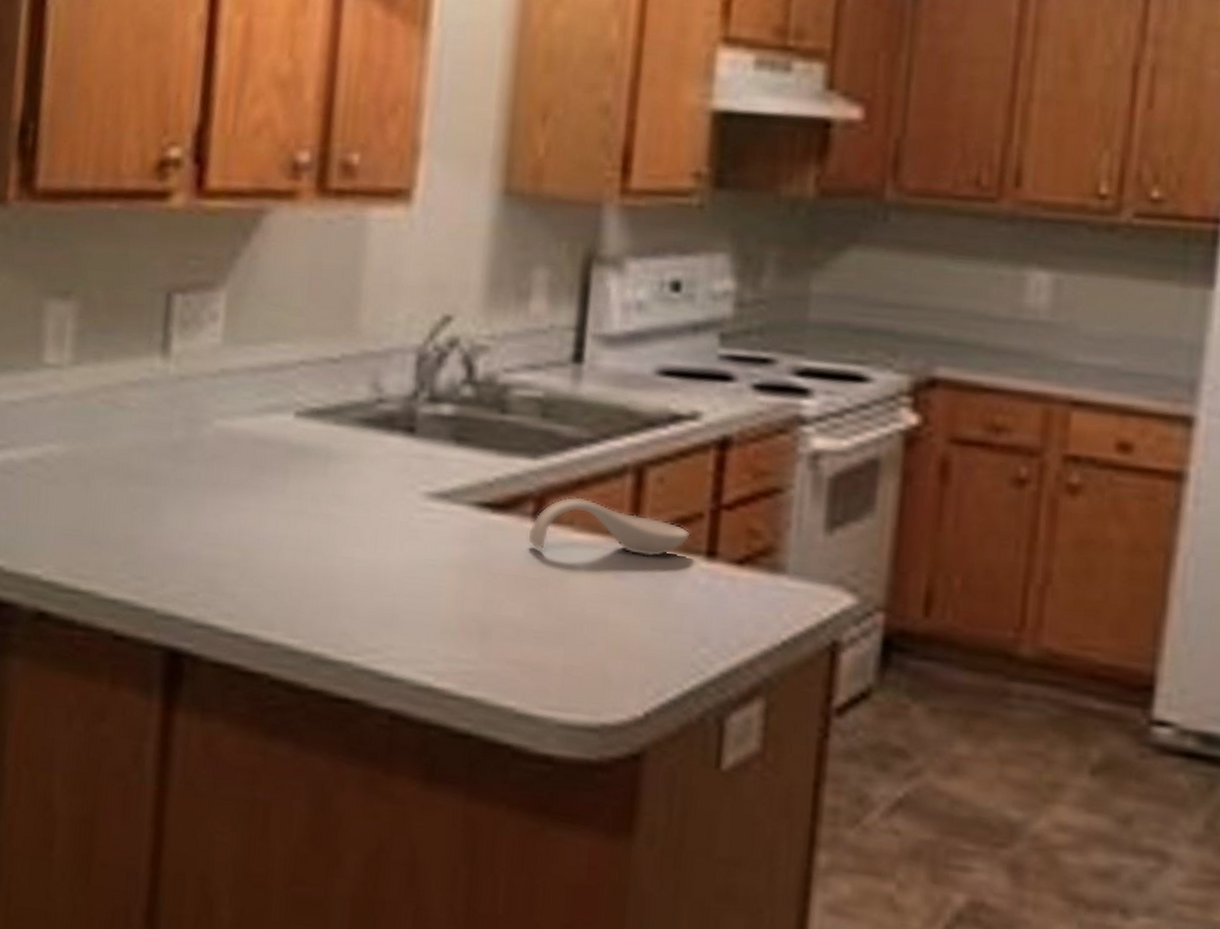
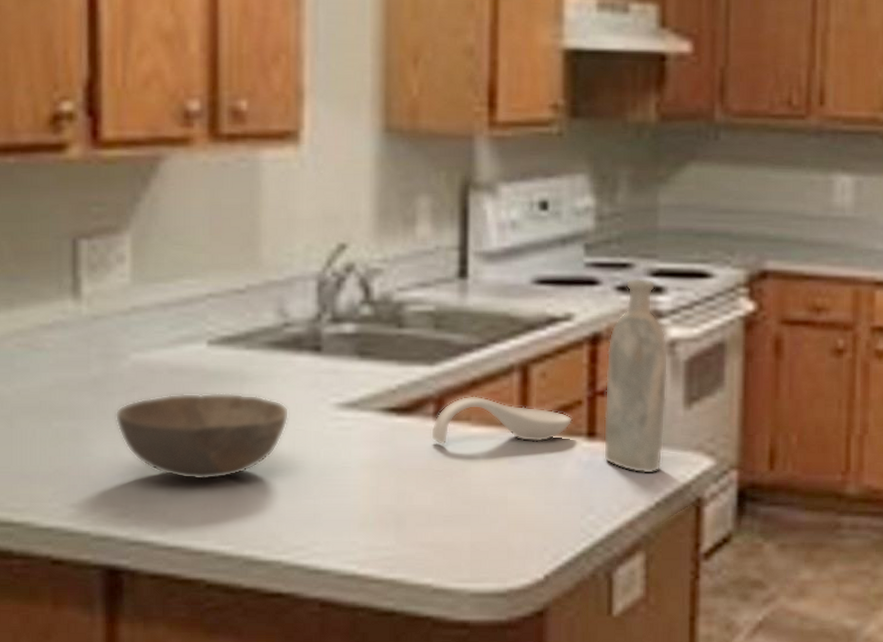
bowl: none [192,466,375,565] -> present [115,393,290,480]
bottle: none [723,376,810,608] -> present [603,278,669,474]

